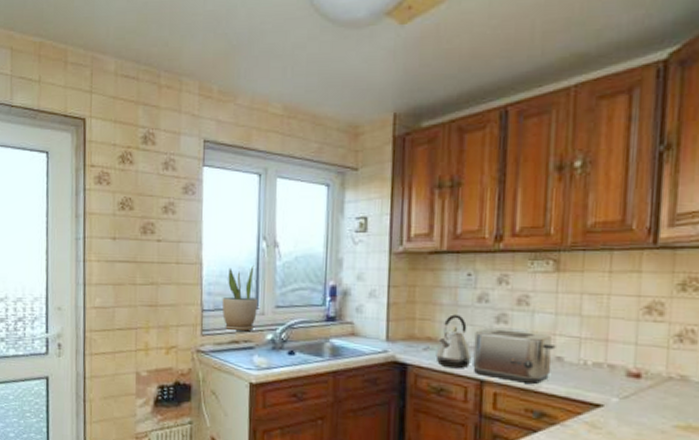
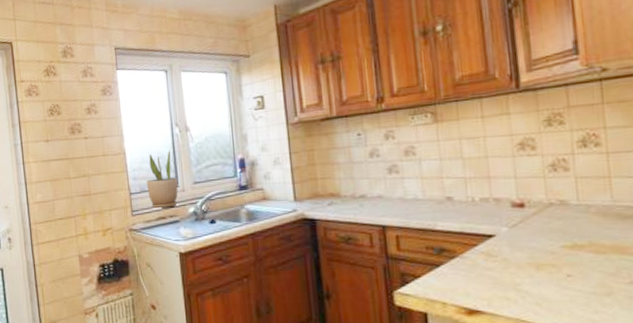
kettle: present [435,314,472,369] -> none [339,170,372,219]
toaster: present [473,328,556,385] -> none [371,178,445,225]

